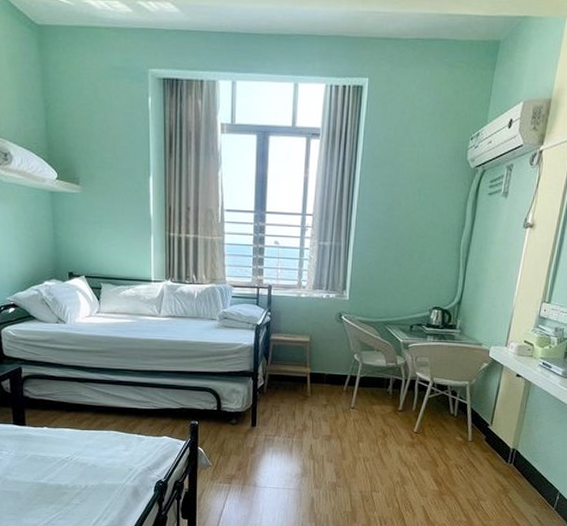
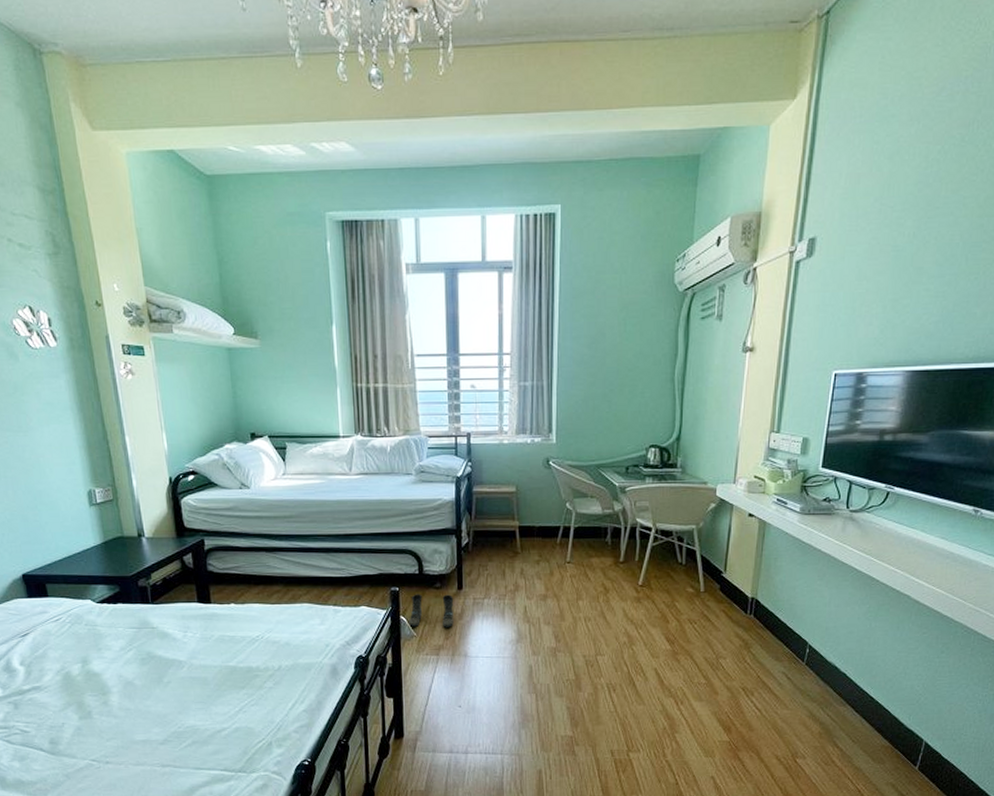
boots: none [206,428,248,460] -> present [409,594,454,627]

